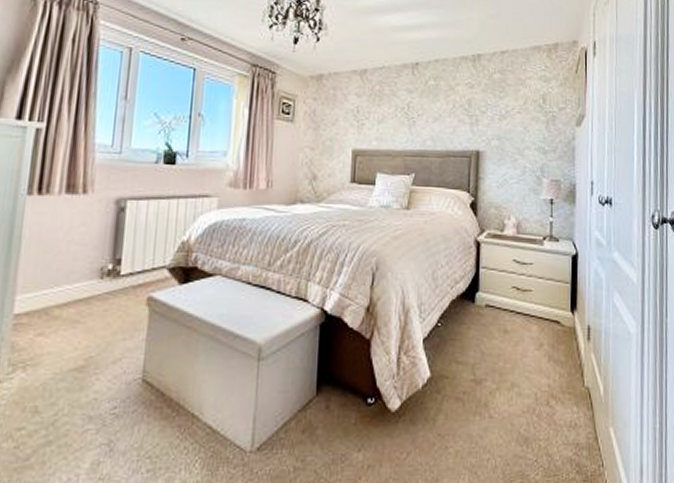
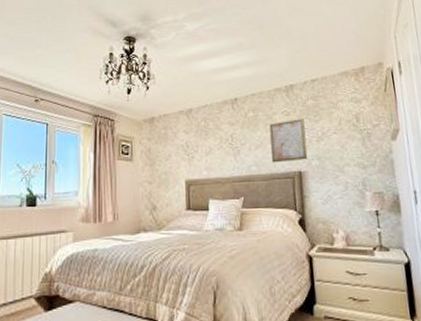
wall art: none [450,93,488,140] -> present [269,119,308,163]

